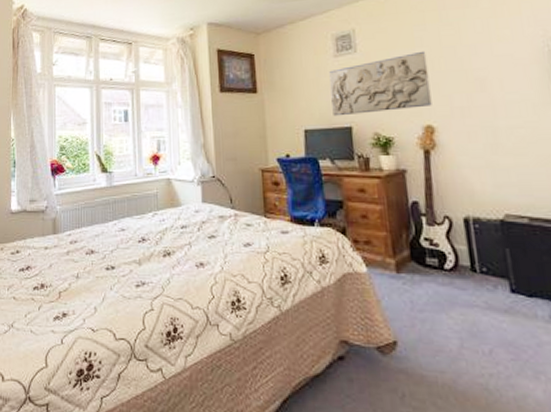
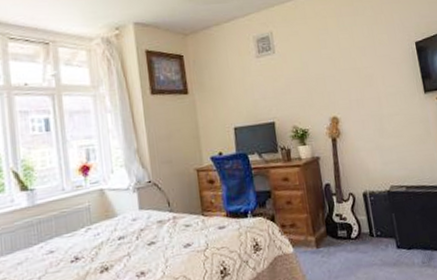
relief sculpture: present [329,51,432,117] -> none [253,52,336,114]

